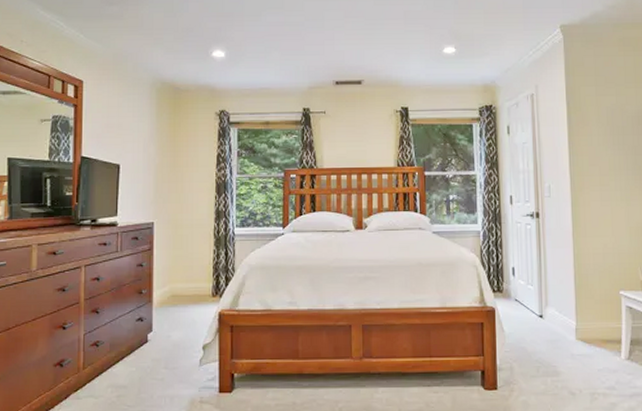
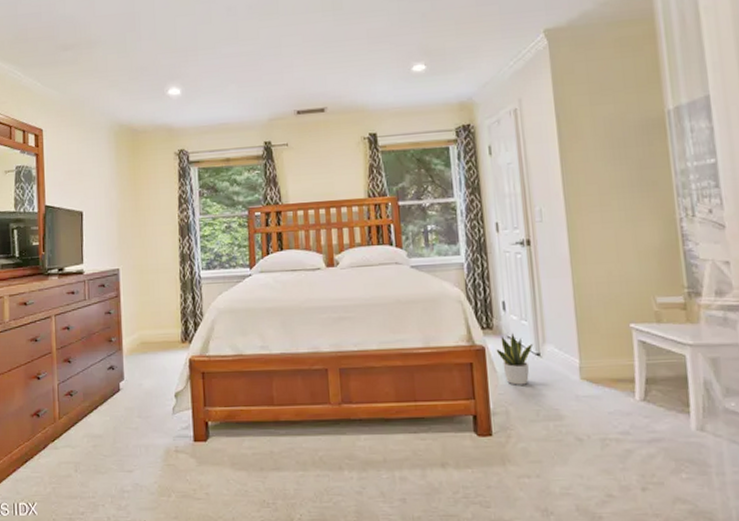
potted plant: none [504,295,537,344] -> present [496,332,534,385]

